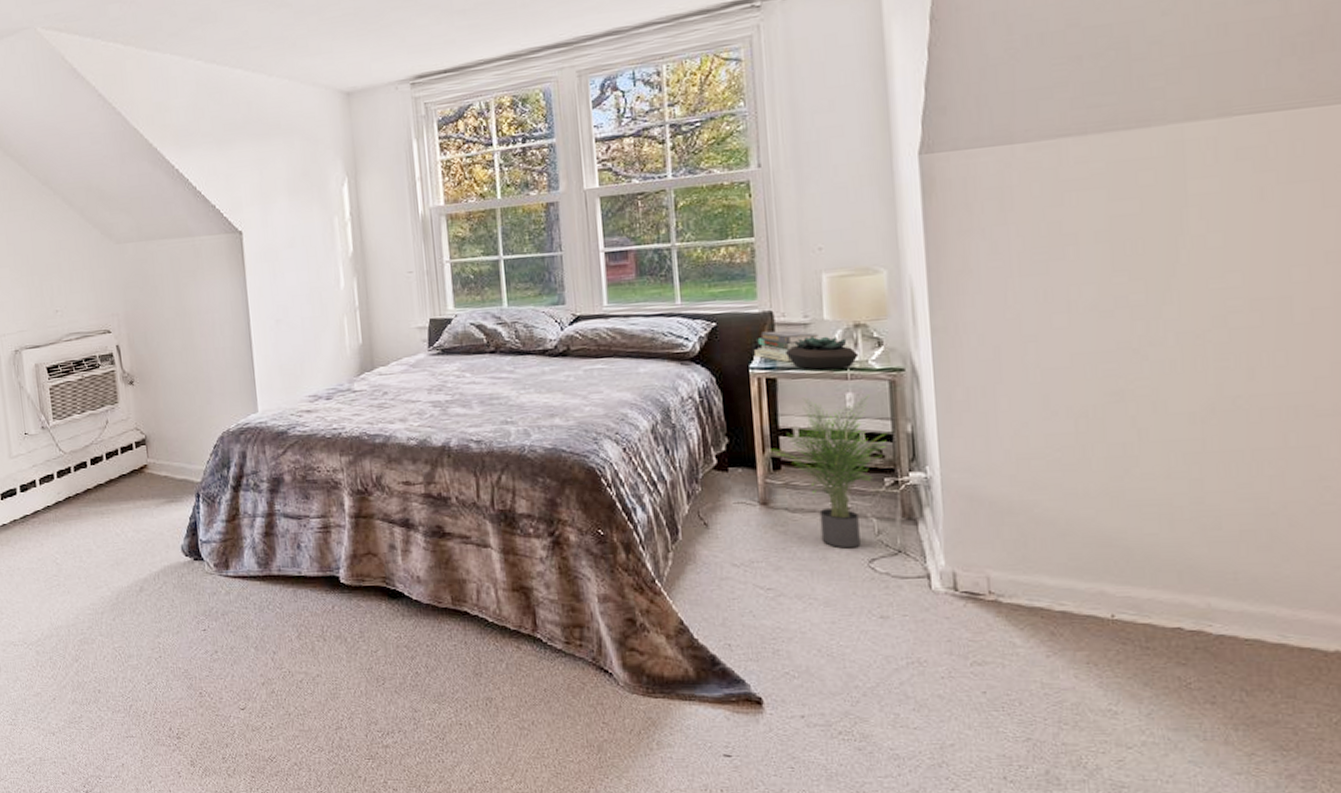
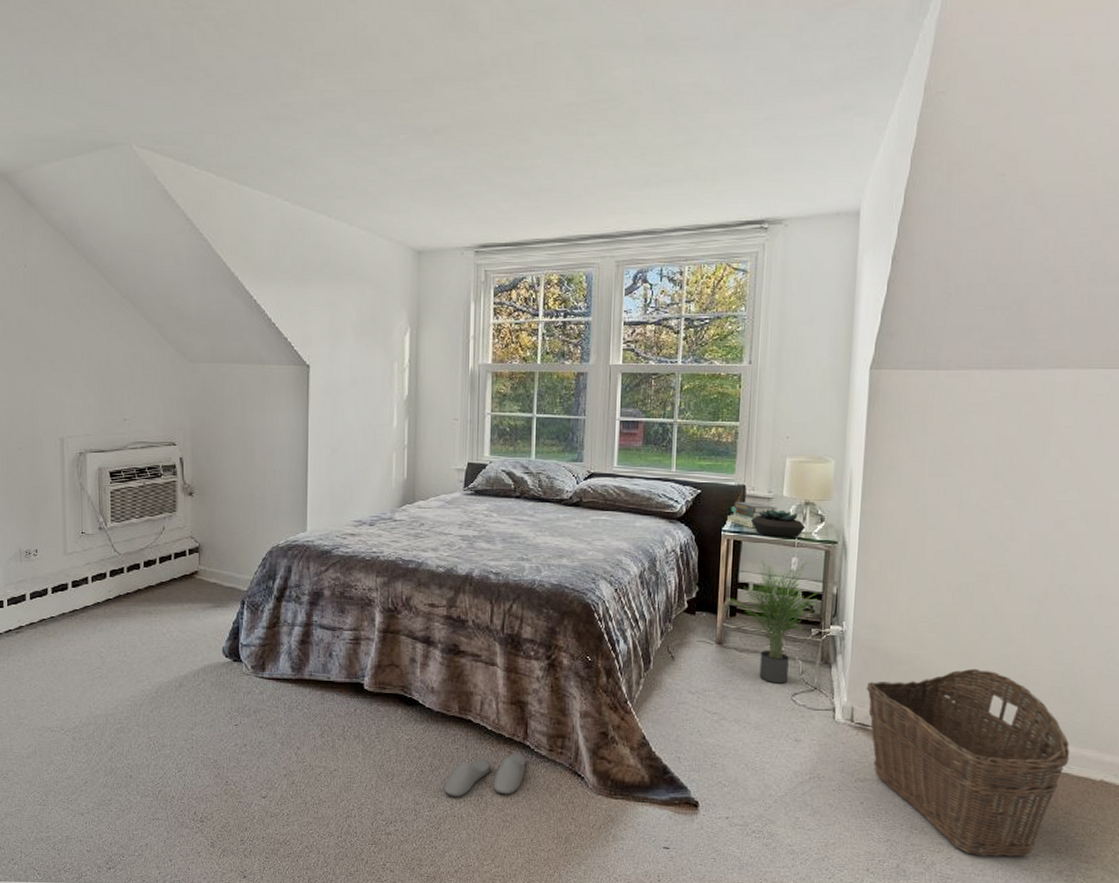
slippers: none [444,648,539,702] -> present [443,753,525,797]
wicker basket: none [969,513,1283,758] -> present [866,668,1070,857]

